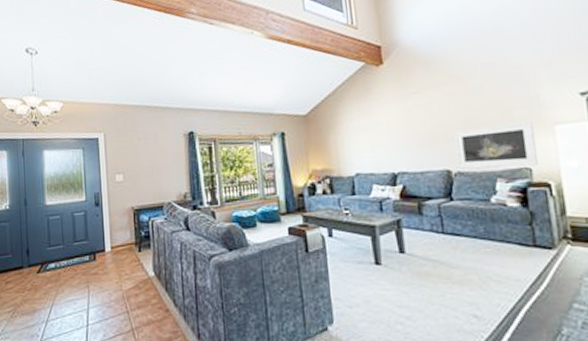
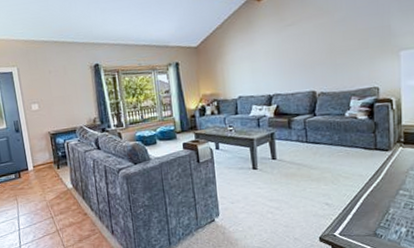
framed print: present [454,121,538,169] -> none [320,48,384,90]

